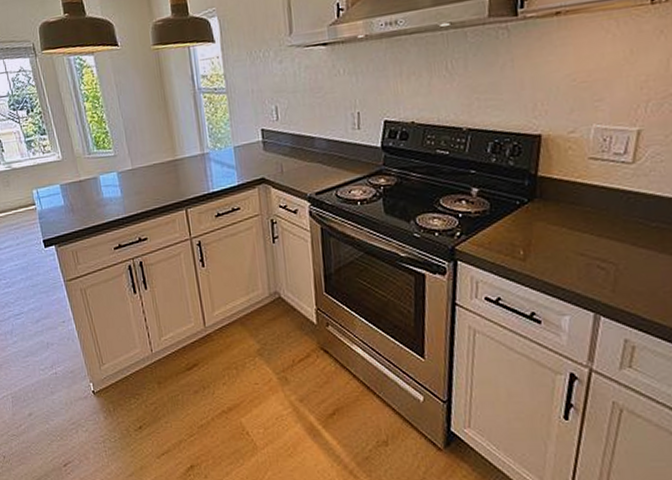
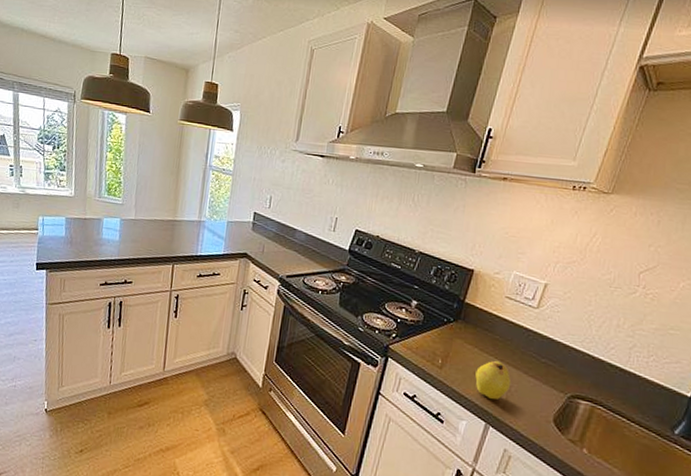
fruit: none [569,237,618,285] -> present [475,360,511,400]

